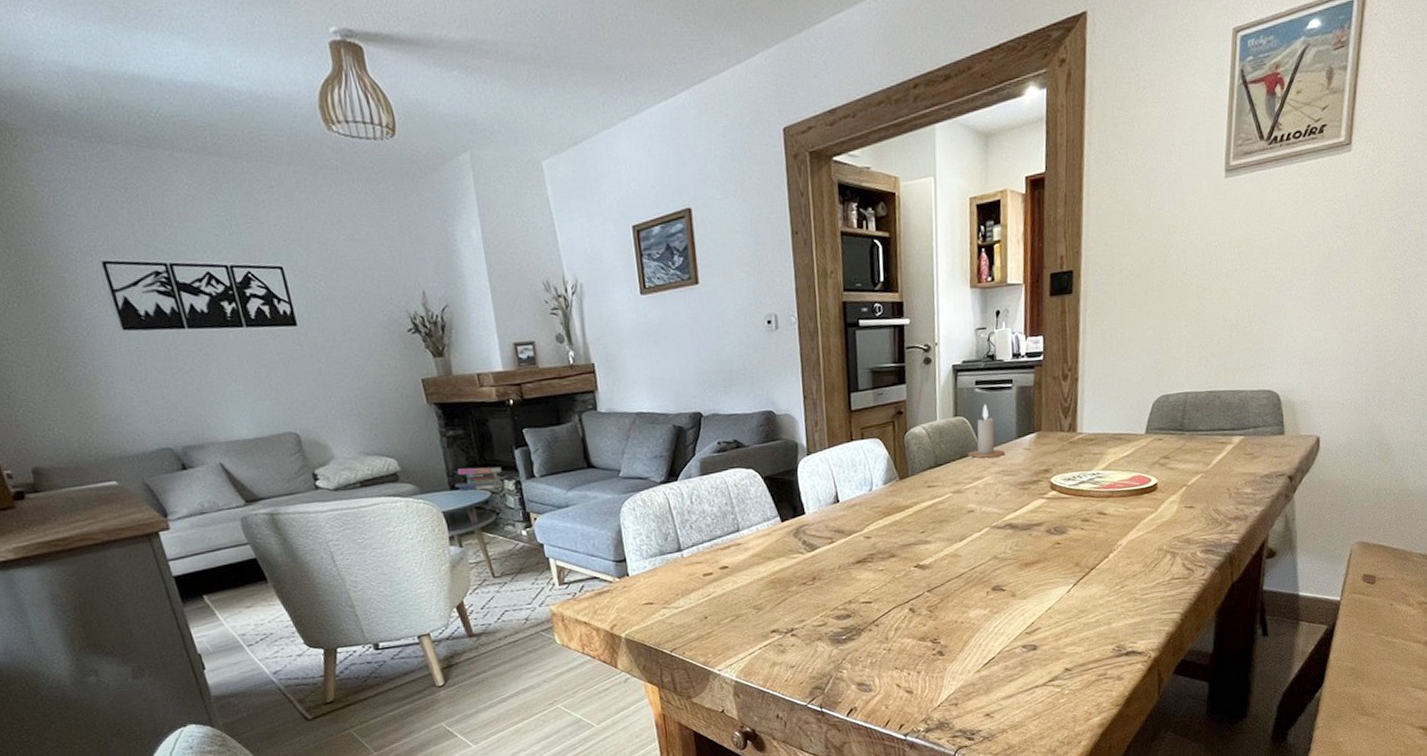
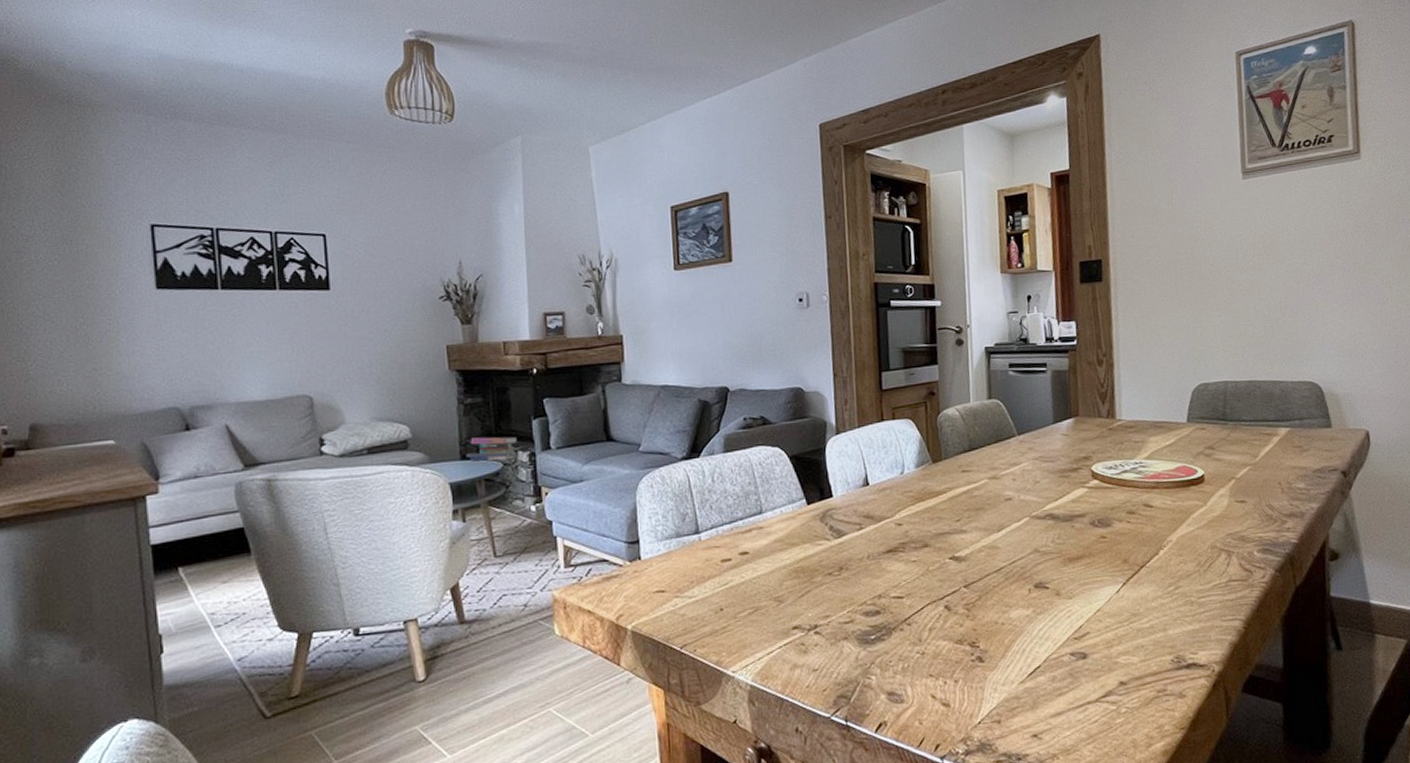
candle: present [968,404,1004,458] -> none [1003,387,1041,443]

